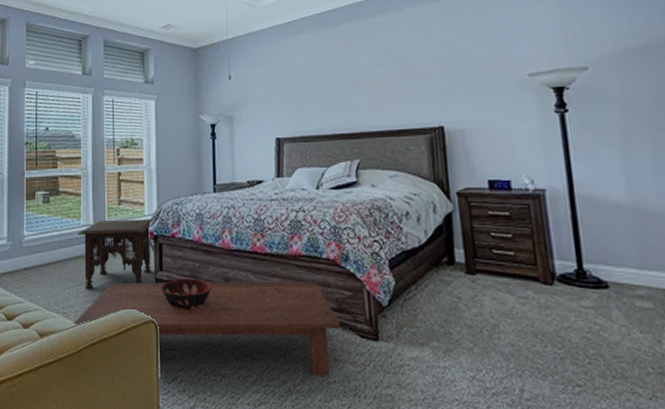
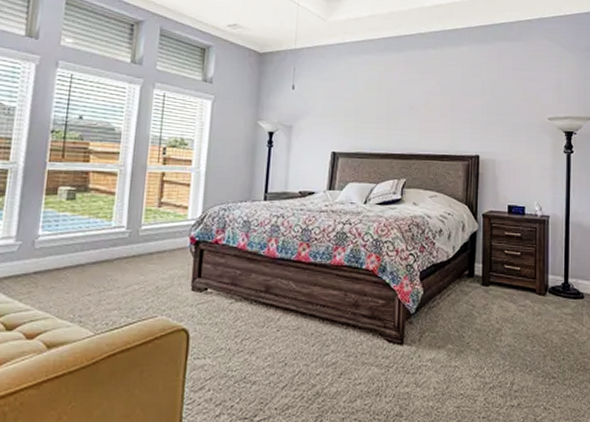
coffee table: present [73,281,342,376] -> none [91,289,372,378]
side table: present [78,219,154,290] -> none [107,222,196,297]
decorative bowl: present [161,278,212,309] -> none [197,286,252,317]

